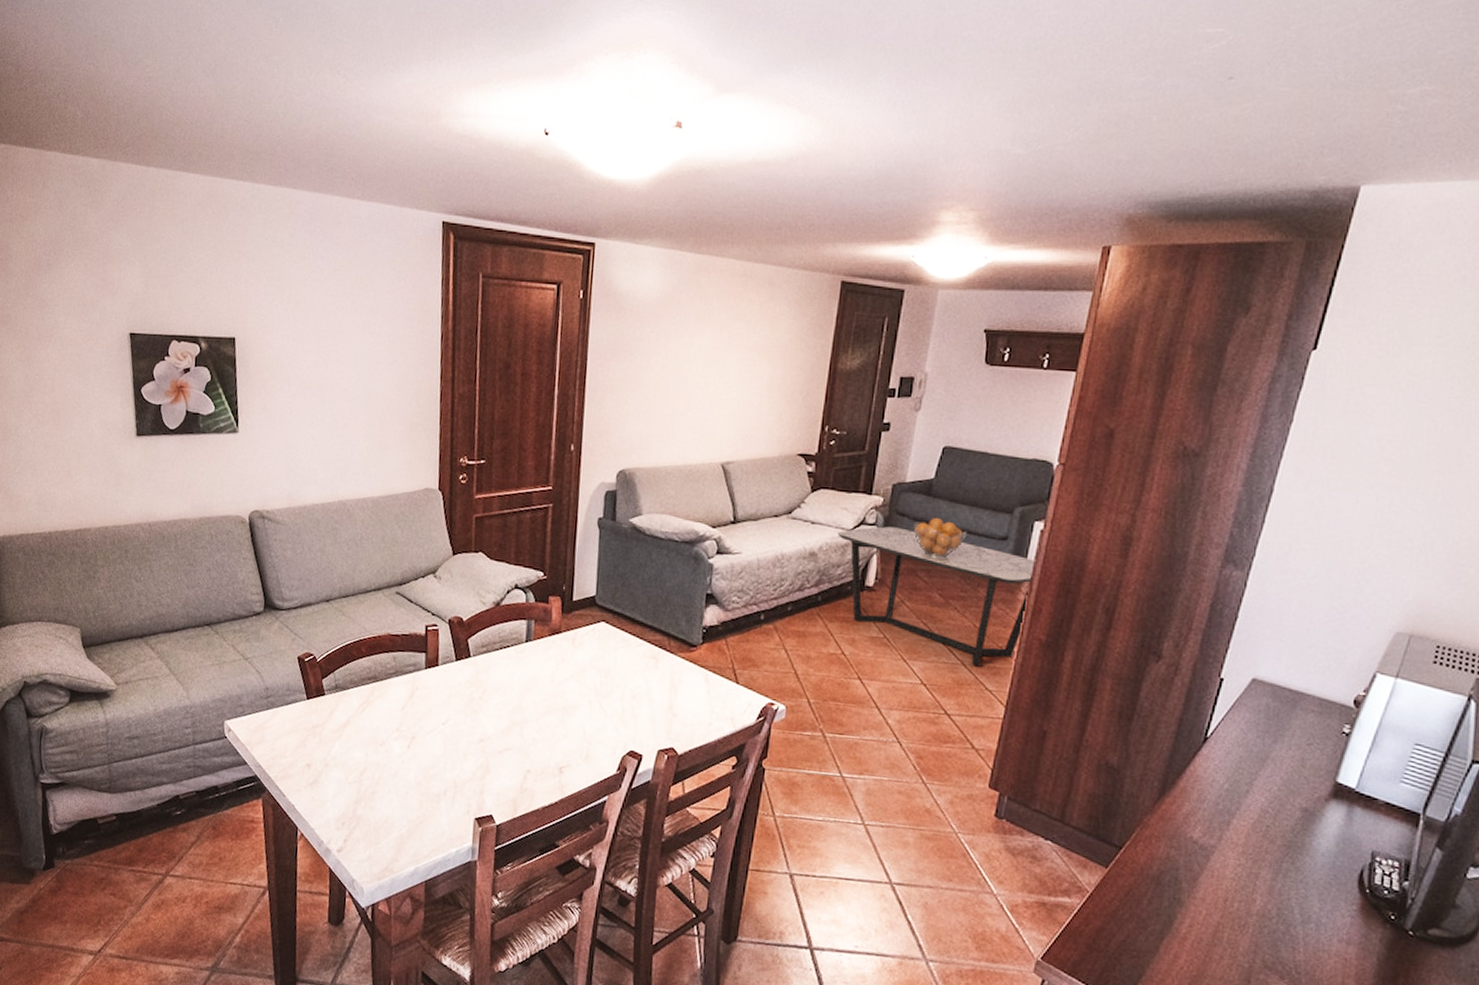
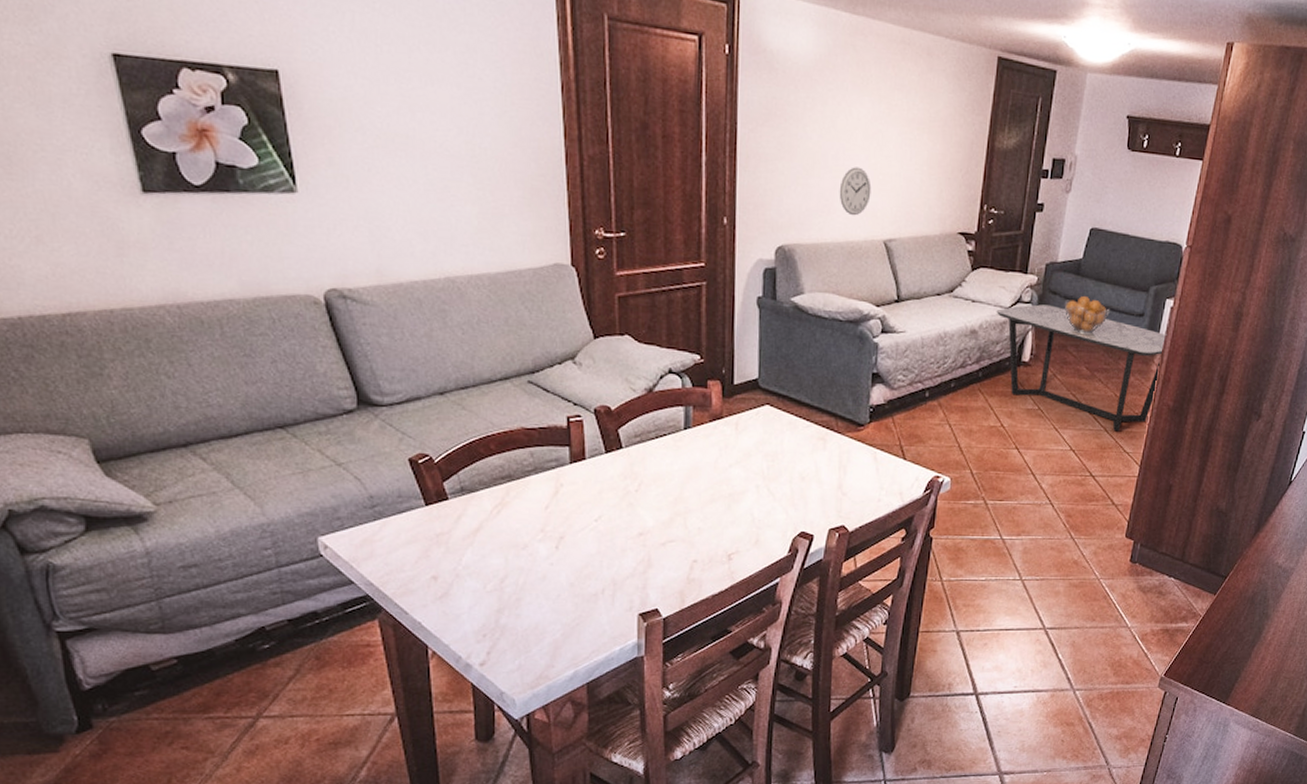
wall clock: none [679,394,711,440] -> present [839,167,872,216]

